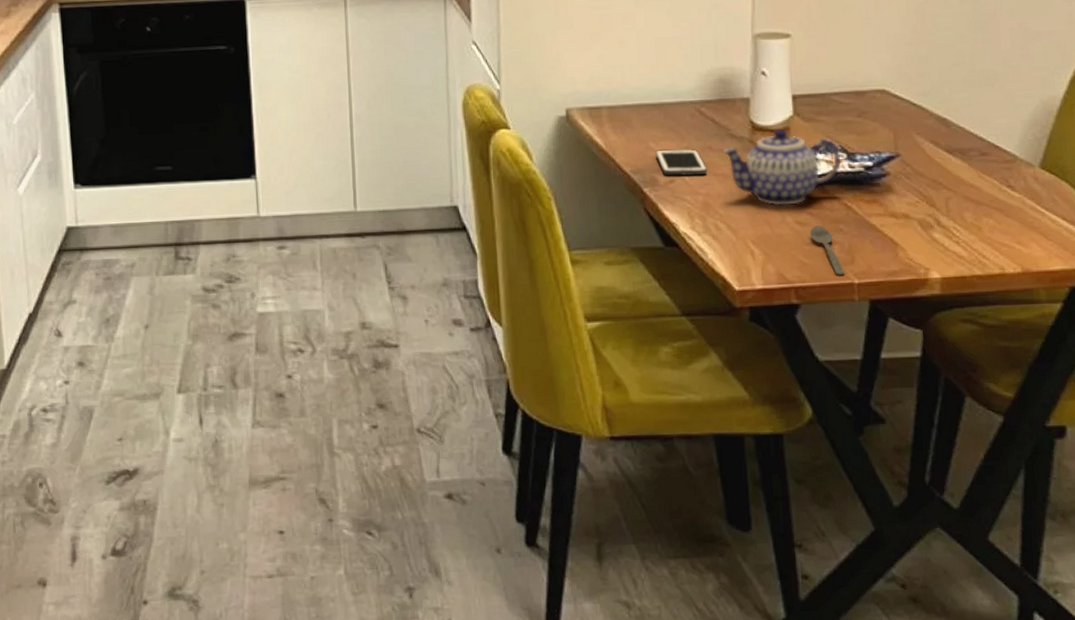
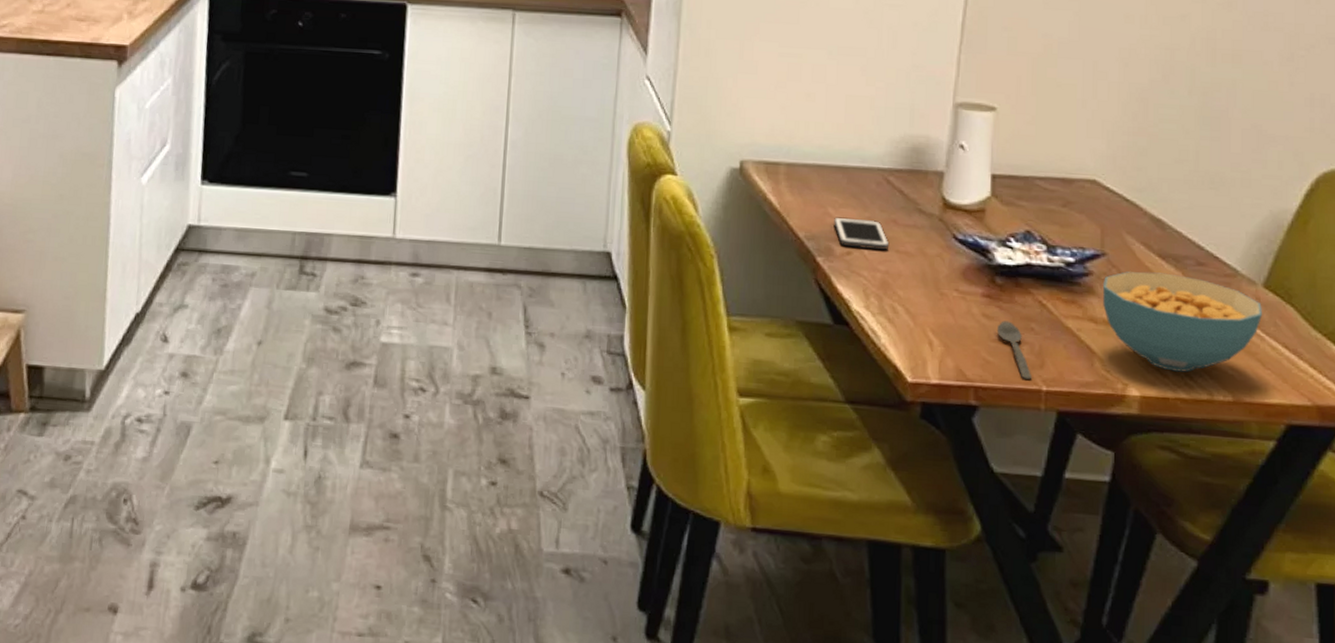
teapot: present [723,128,841,206] -> none [909,209,1040,295]
cereal bowl: none [900,166,1041,252] -> present [1103,271,1262,373]

